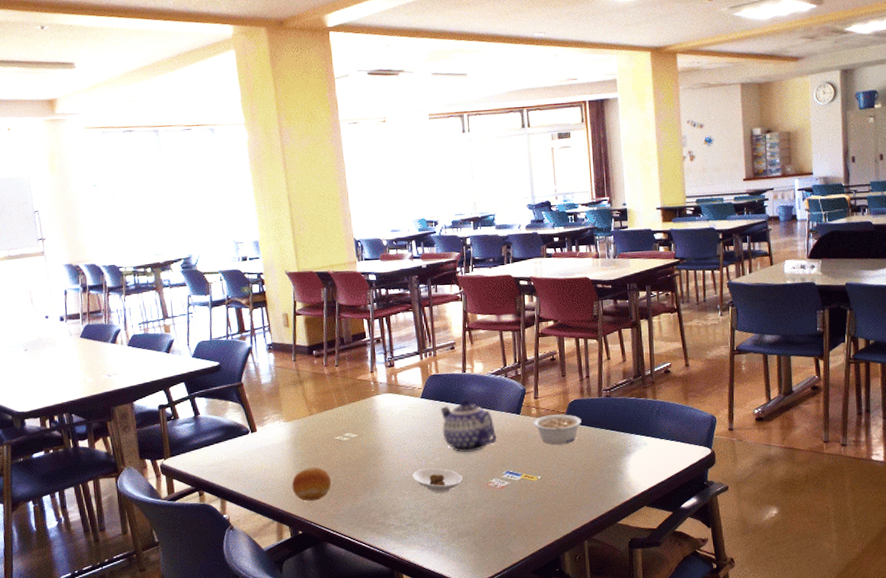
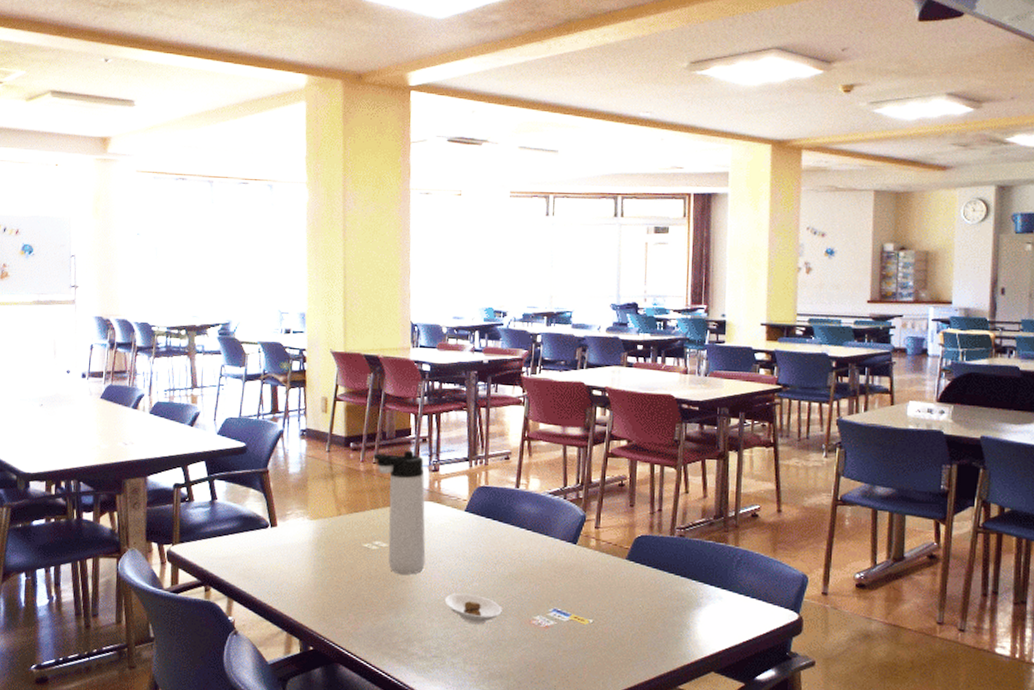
fruit: present [292,466,331,501] -> none [308,574,352,614]
thermos bottle: none [335,351,392,459] -> present [373,450,426,575]
teapot: present [440,398,497,453] -> none [485,517,547,582]
legume: present [533,414,582,445] -> none [590,549,647,586]

